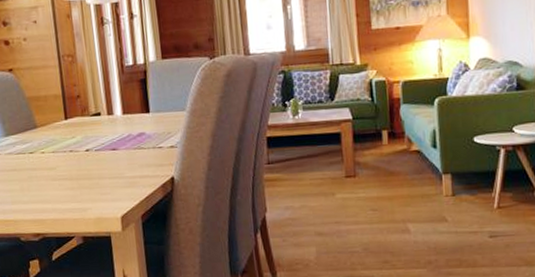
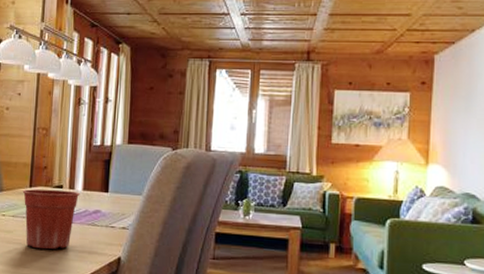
flower pot: none [58,117,121,182] -> present [22,189,80,250]

